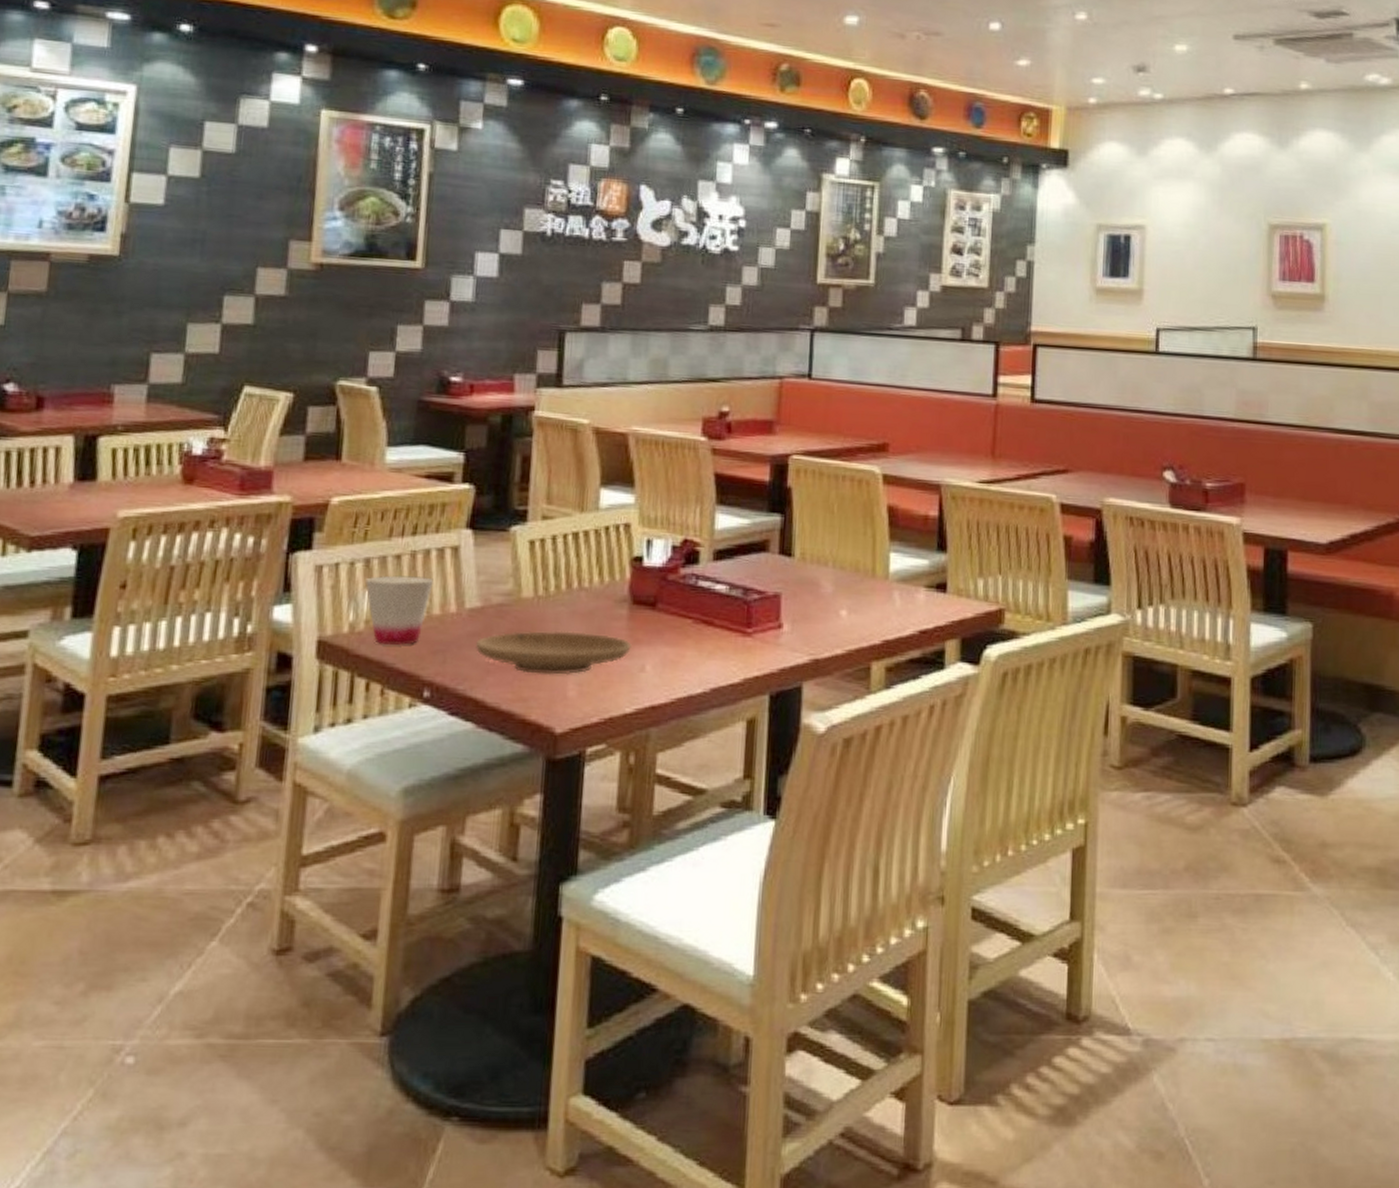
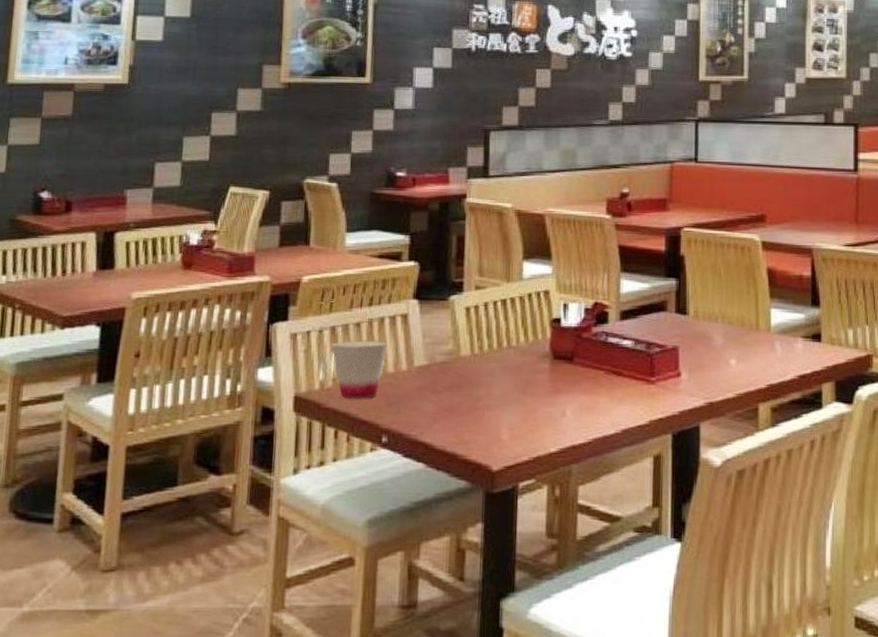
plate: present [474,630,632,675] -> none [423,383,554,421]

